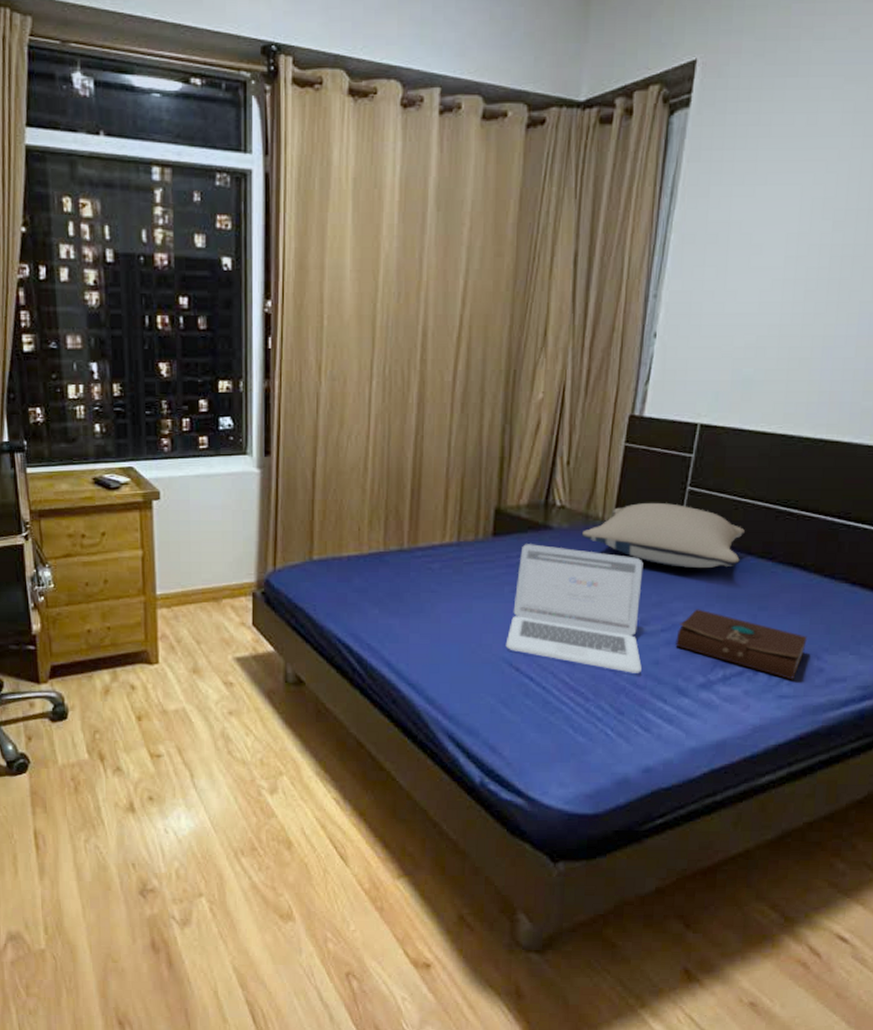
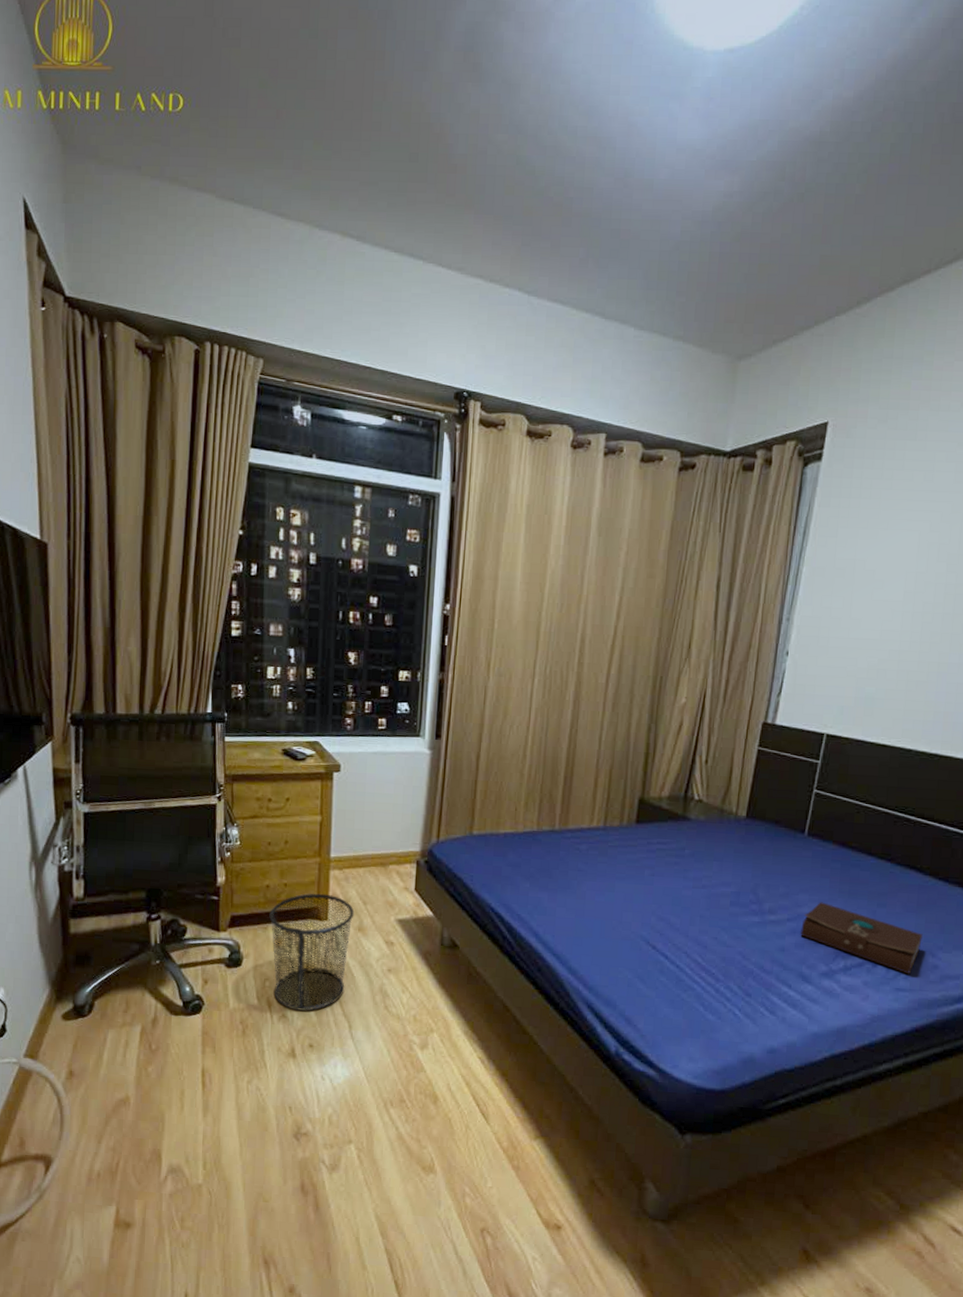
waste bin: none [93,635,188,762] -> present [269,893,355,1011]
laptop: present [505,544,643,673] -> none [644,832,772,959]
pillow: present [582,503,746,568] -> none [717,802,867,865]

